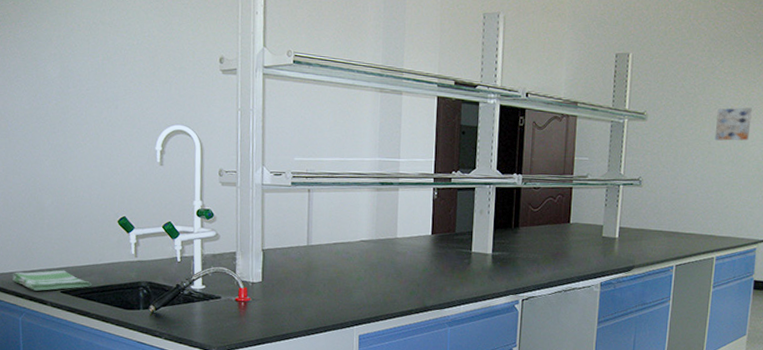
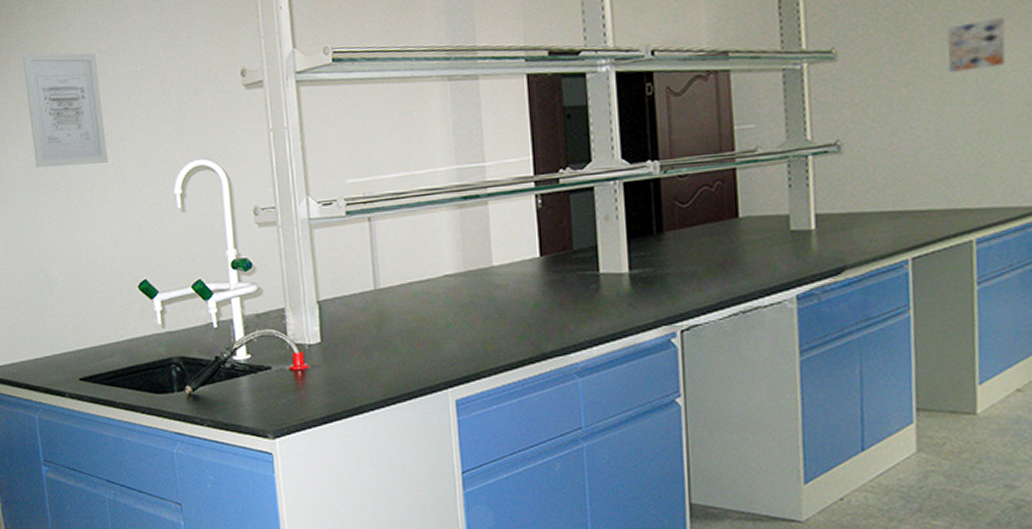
dish towel: present [12,270,92,291] -> none [24,352,115,381]
wall art: none [34,13,102,117] -> present [22,53,108,168]

